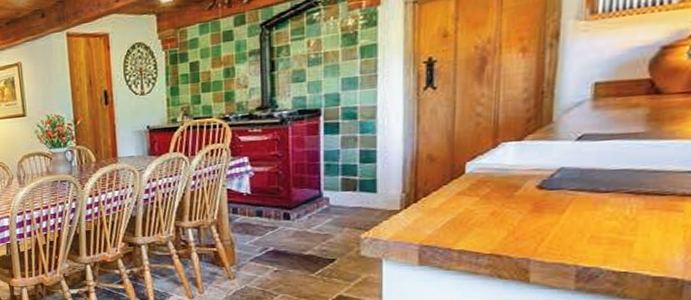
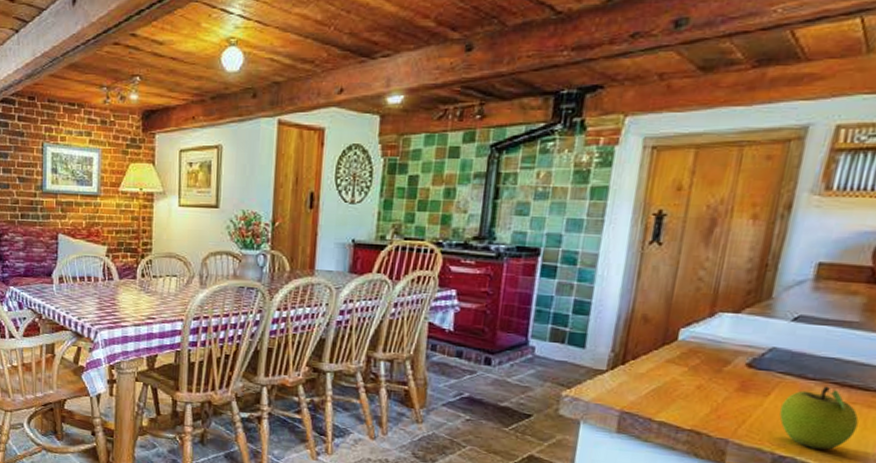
fruit: none [576,197,659,257] -> present [779,386,859,450]

